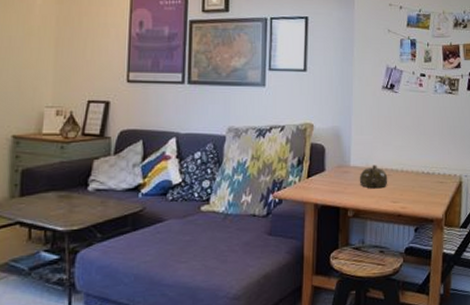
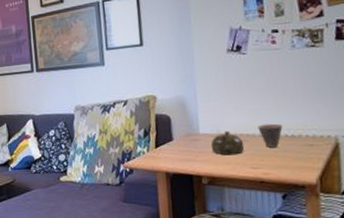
cup: none [401,160,421,183] -> present [257,123,283,148]

